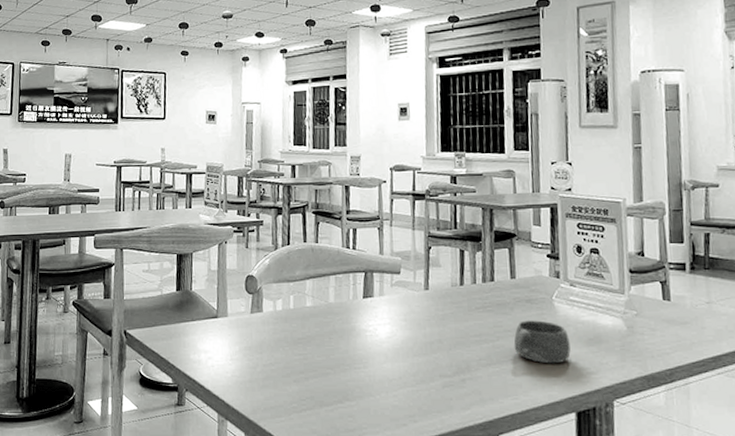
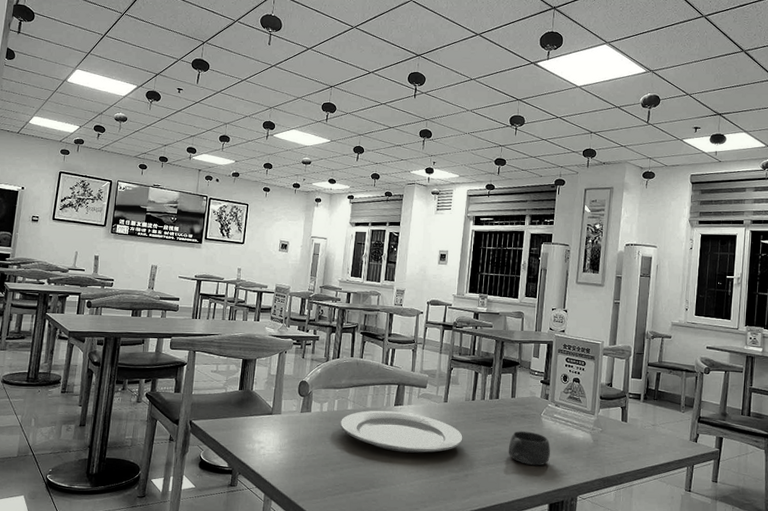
plate: none [299,304,454,355] -> present [341,410,463,453]

